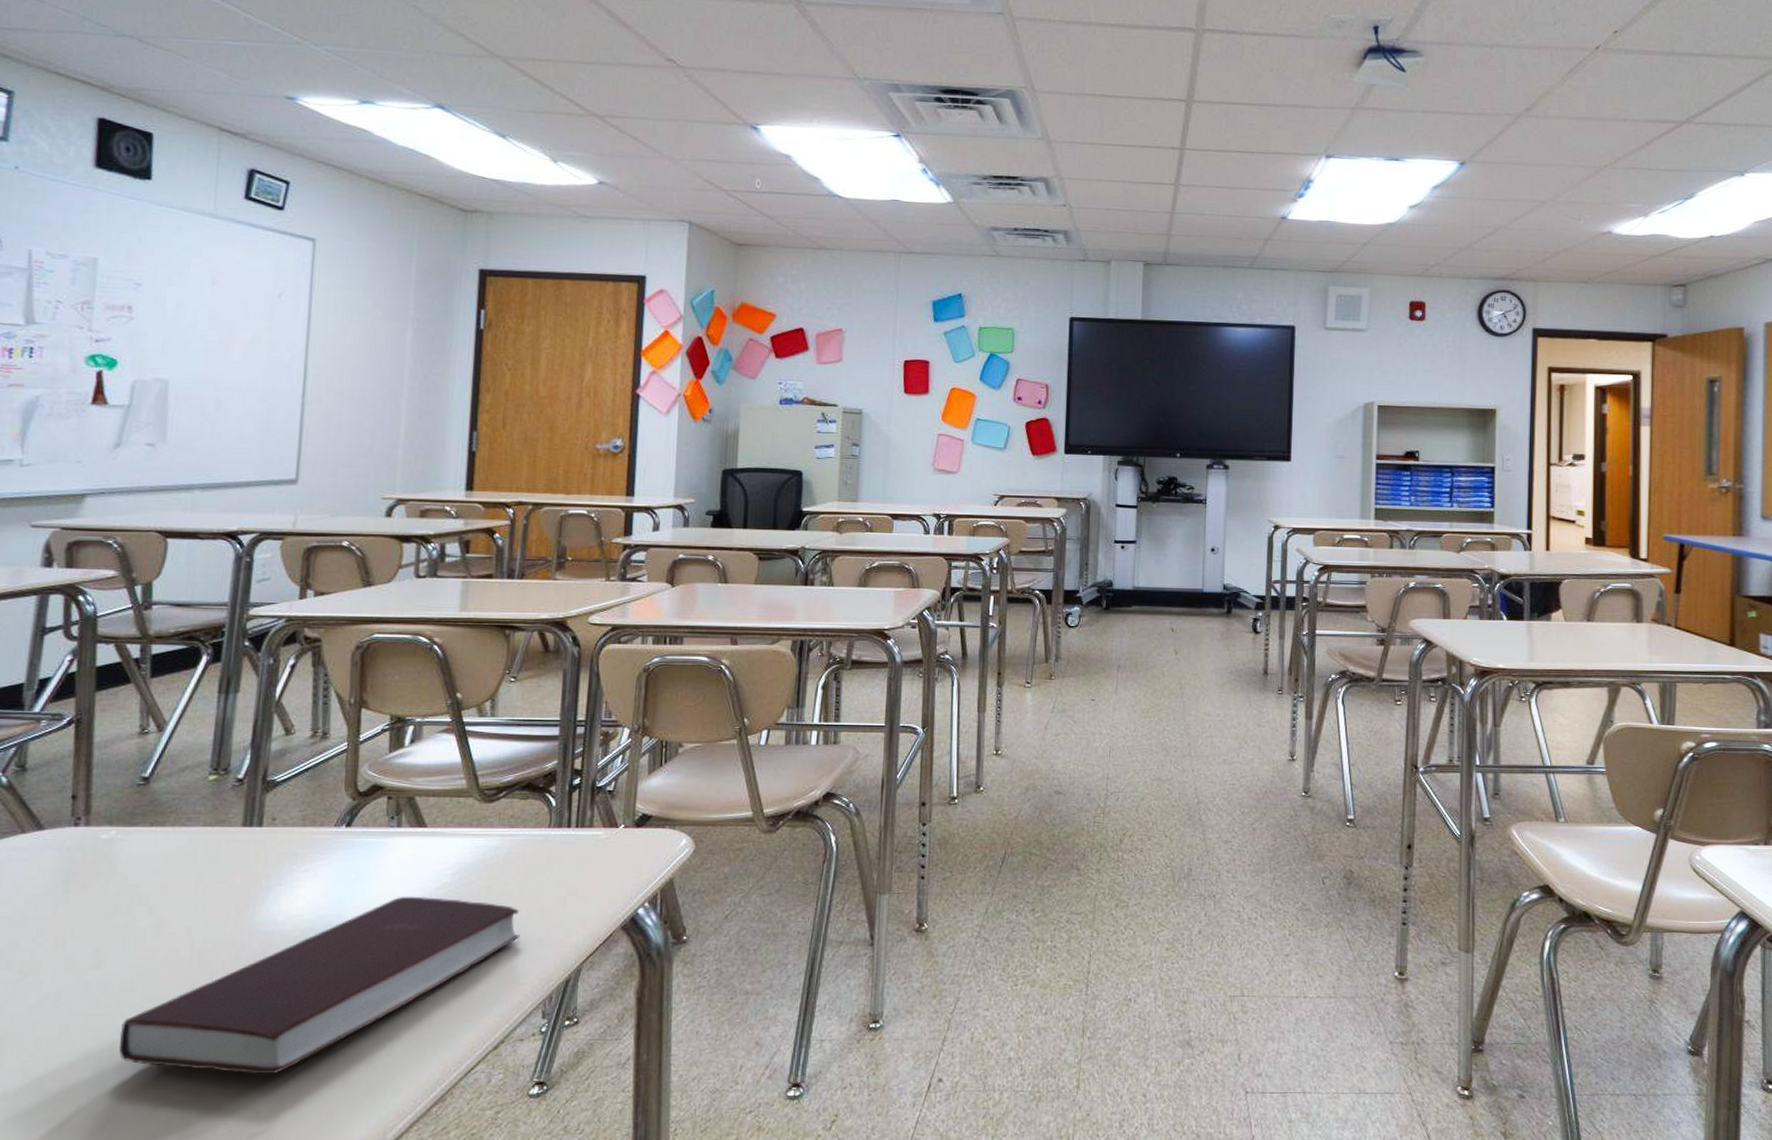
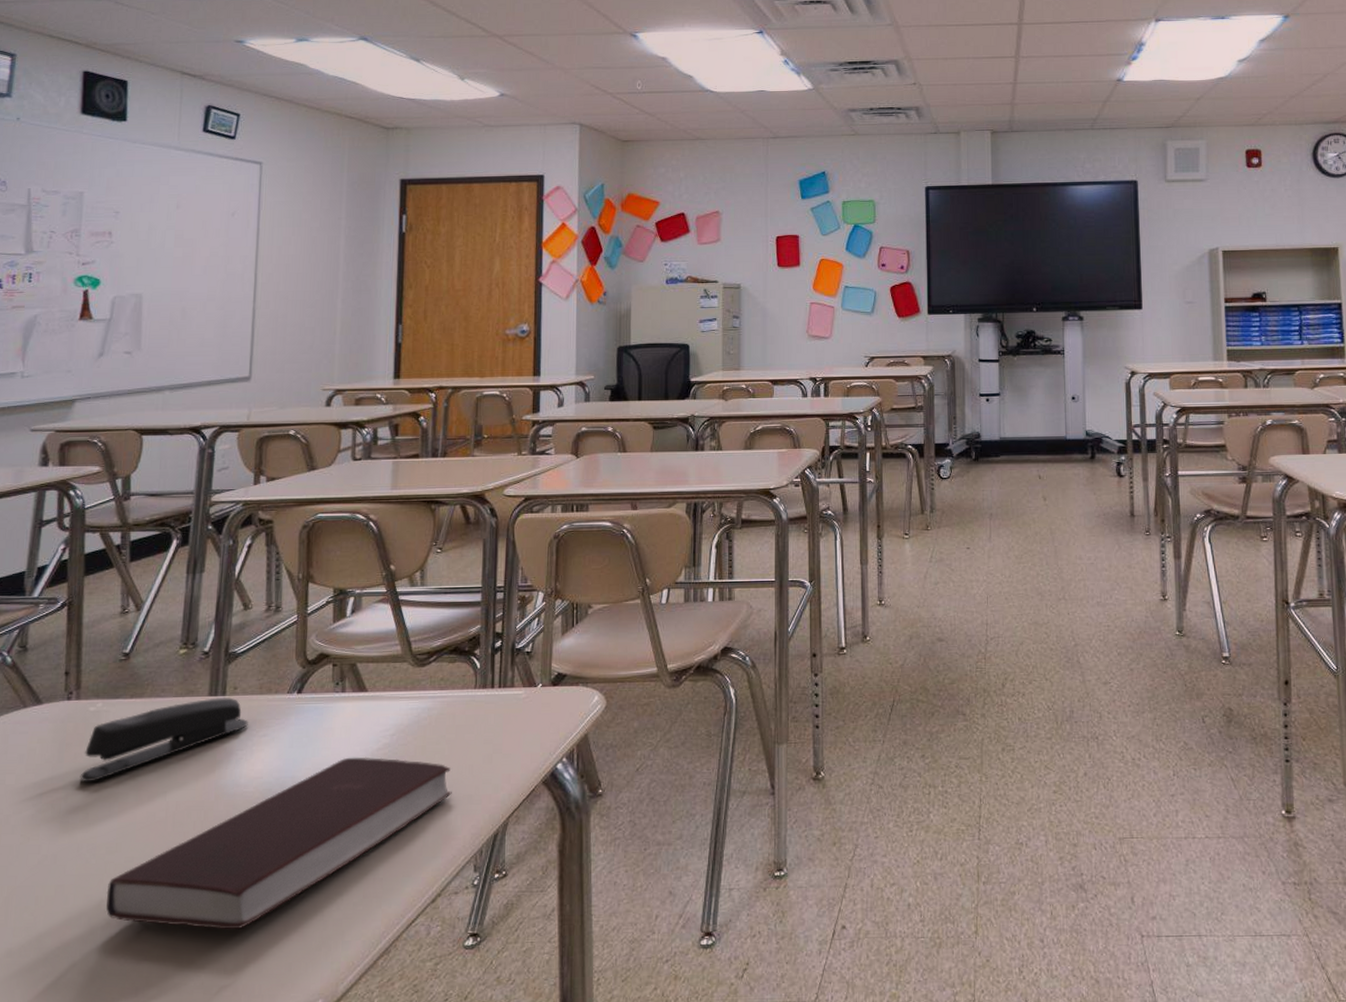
stapler: none [89,829,288,916] -> present [80,697,248,783]

